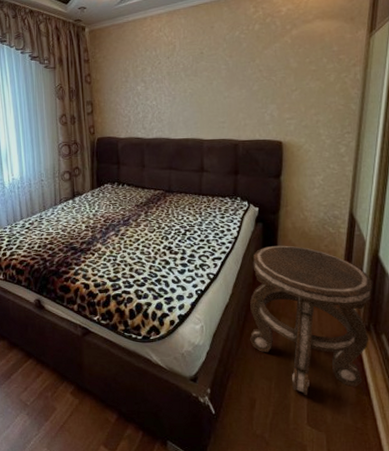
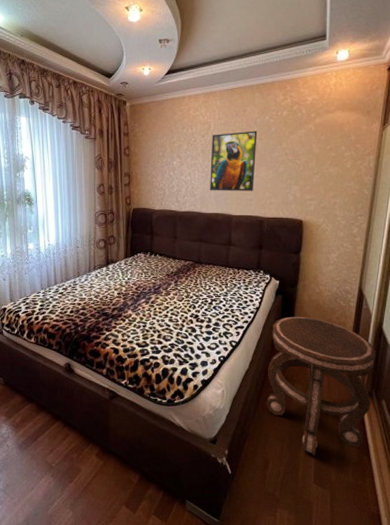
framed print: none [177,48,227,115] -> present [210,131,257,192]

